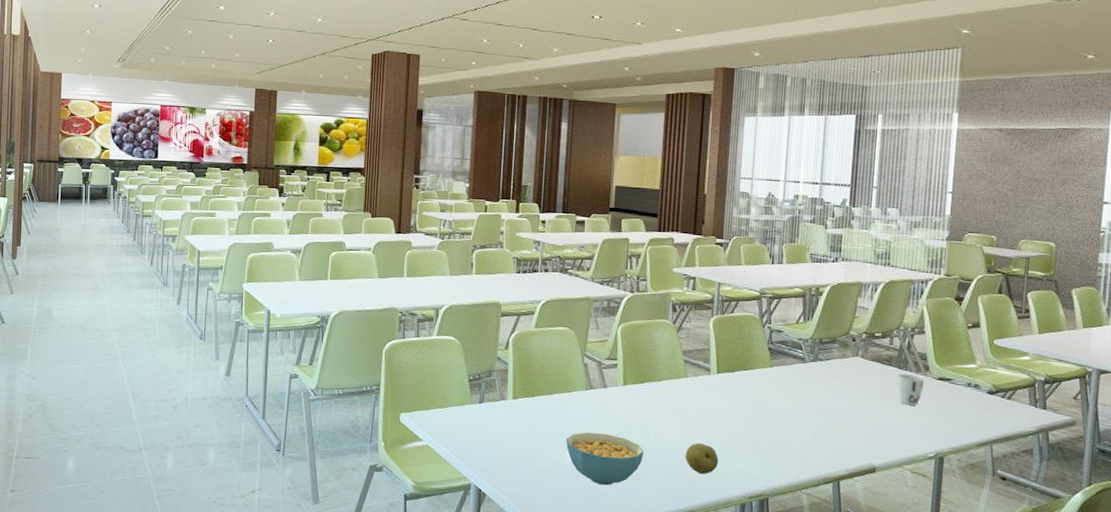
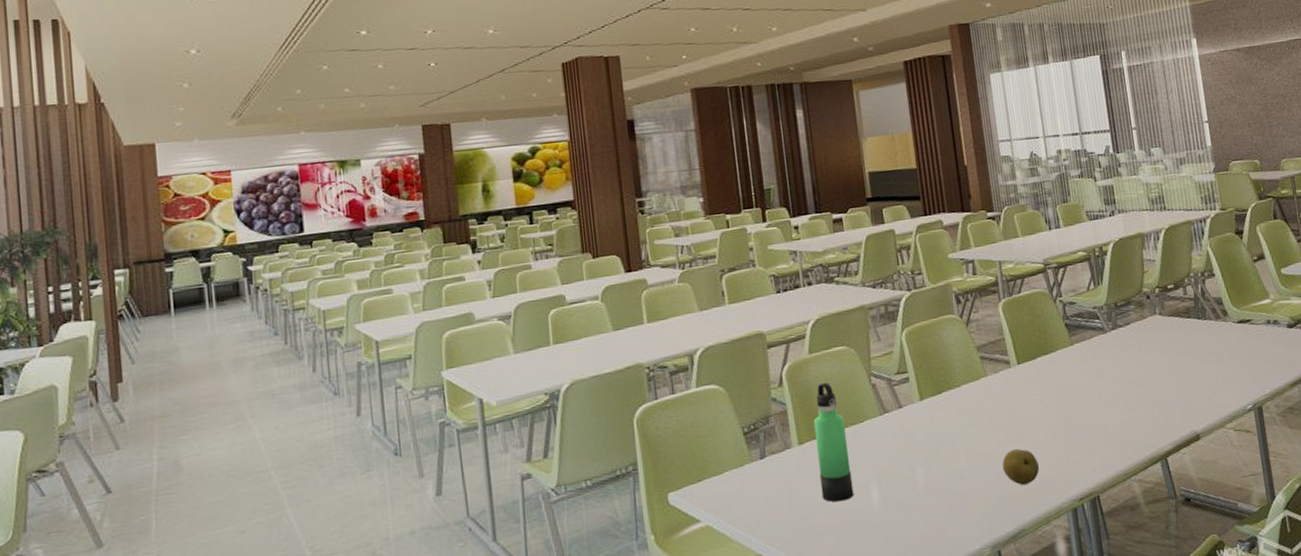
thermos bottle: none [524,353,555,452] -> present [813,382,854,502]
cereal bowl: present [565,432,644,486] -> none [868,462,958,526]
cup: present [897,374,924,406] -> none [1198,323,1227,357]

